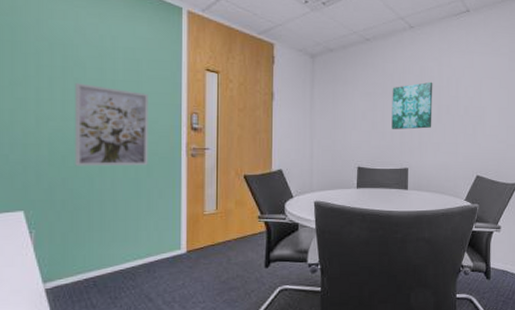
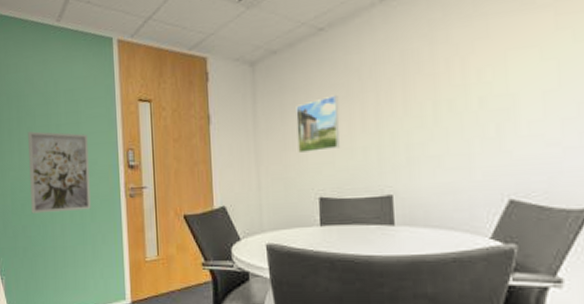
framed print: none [344,91,377,133] -> present [296,94,340,154]
wall art: present [391,81,433,130] -> none [360,69,426,143]

